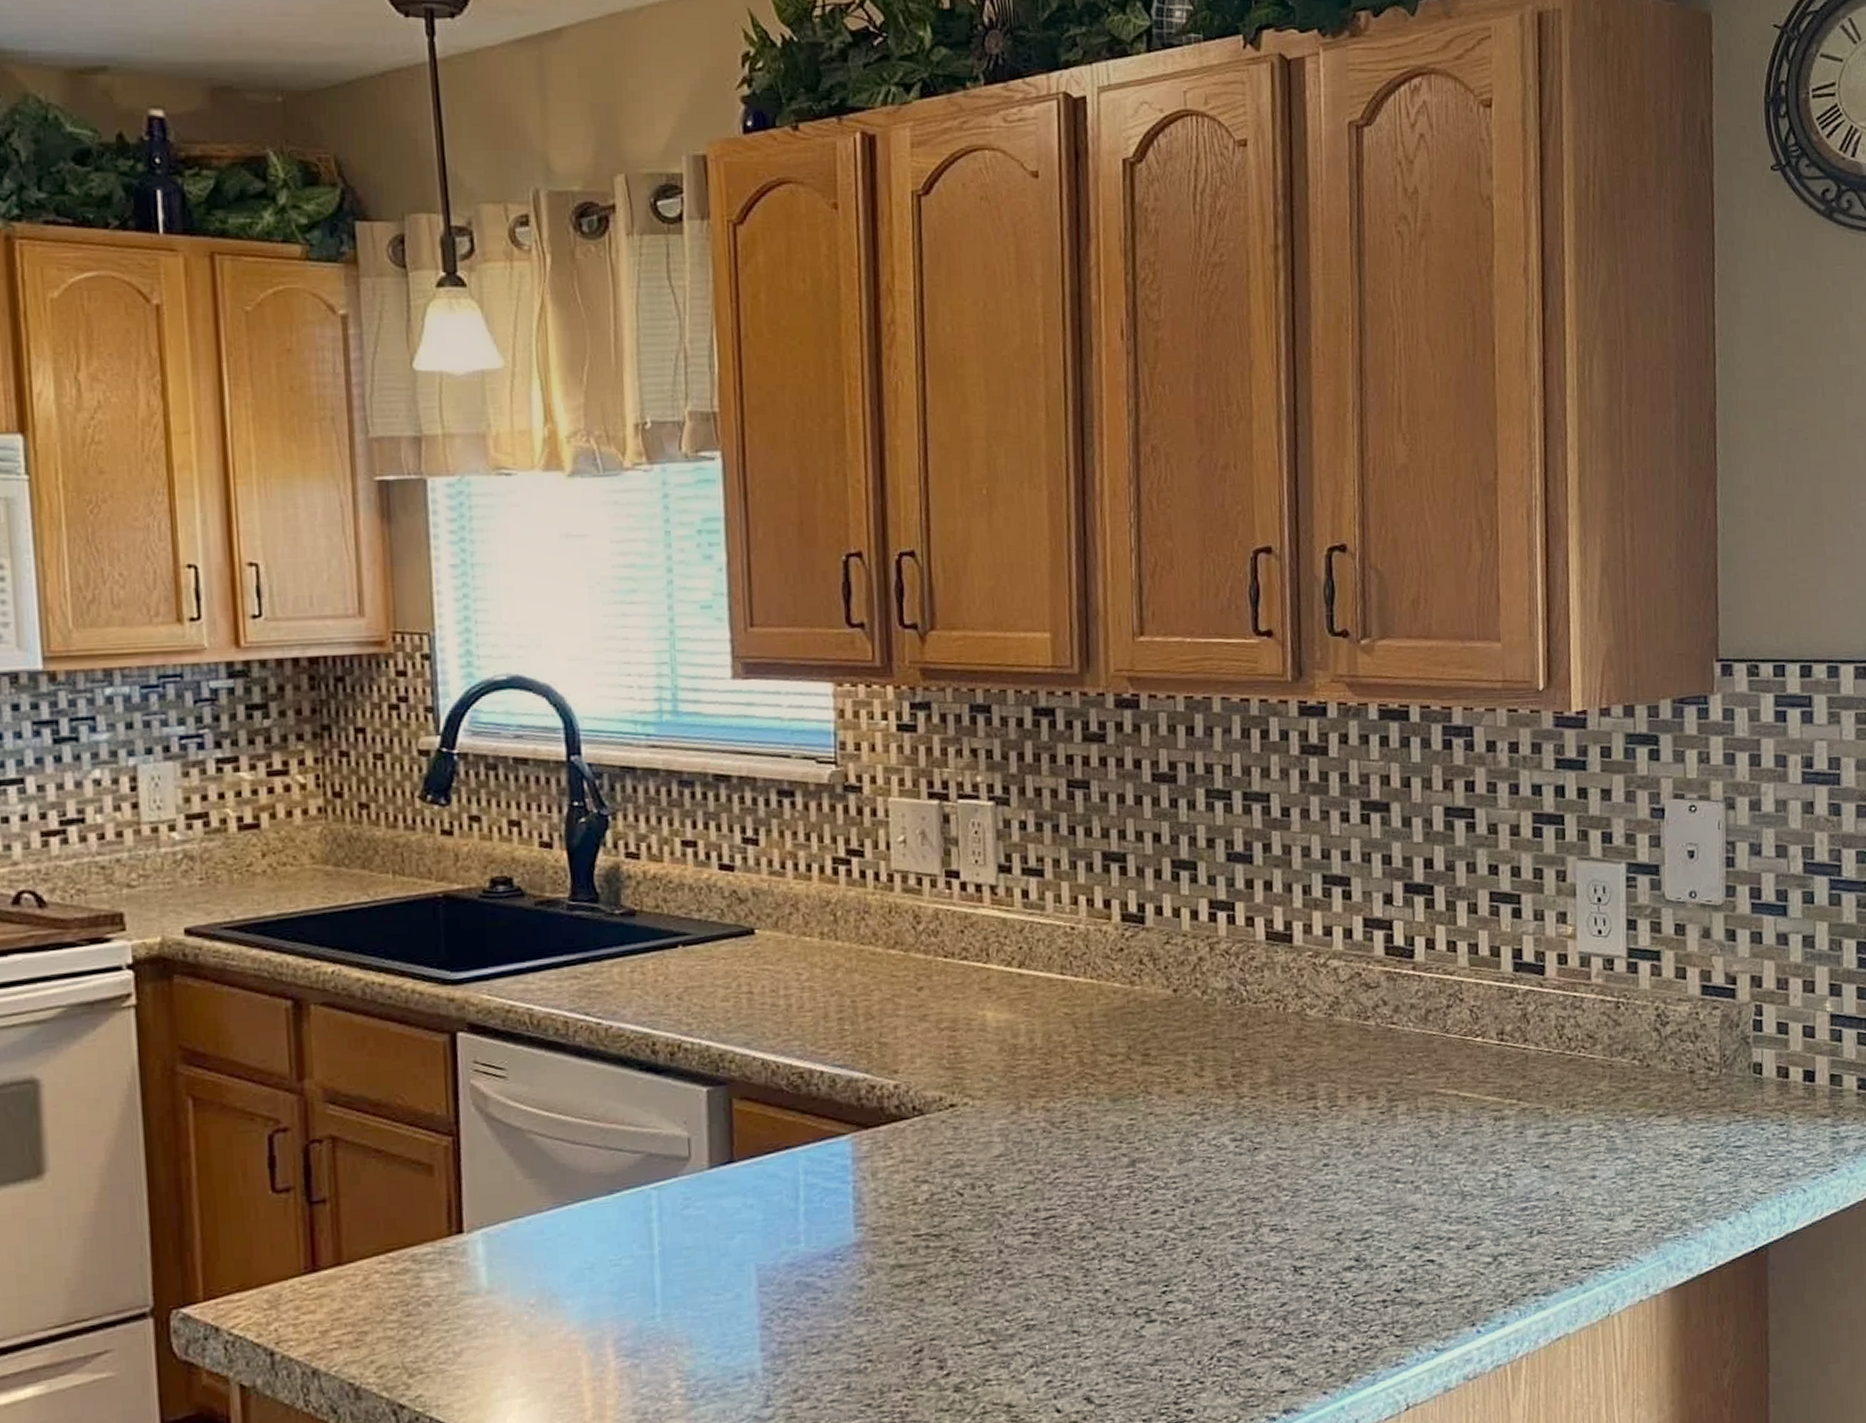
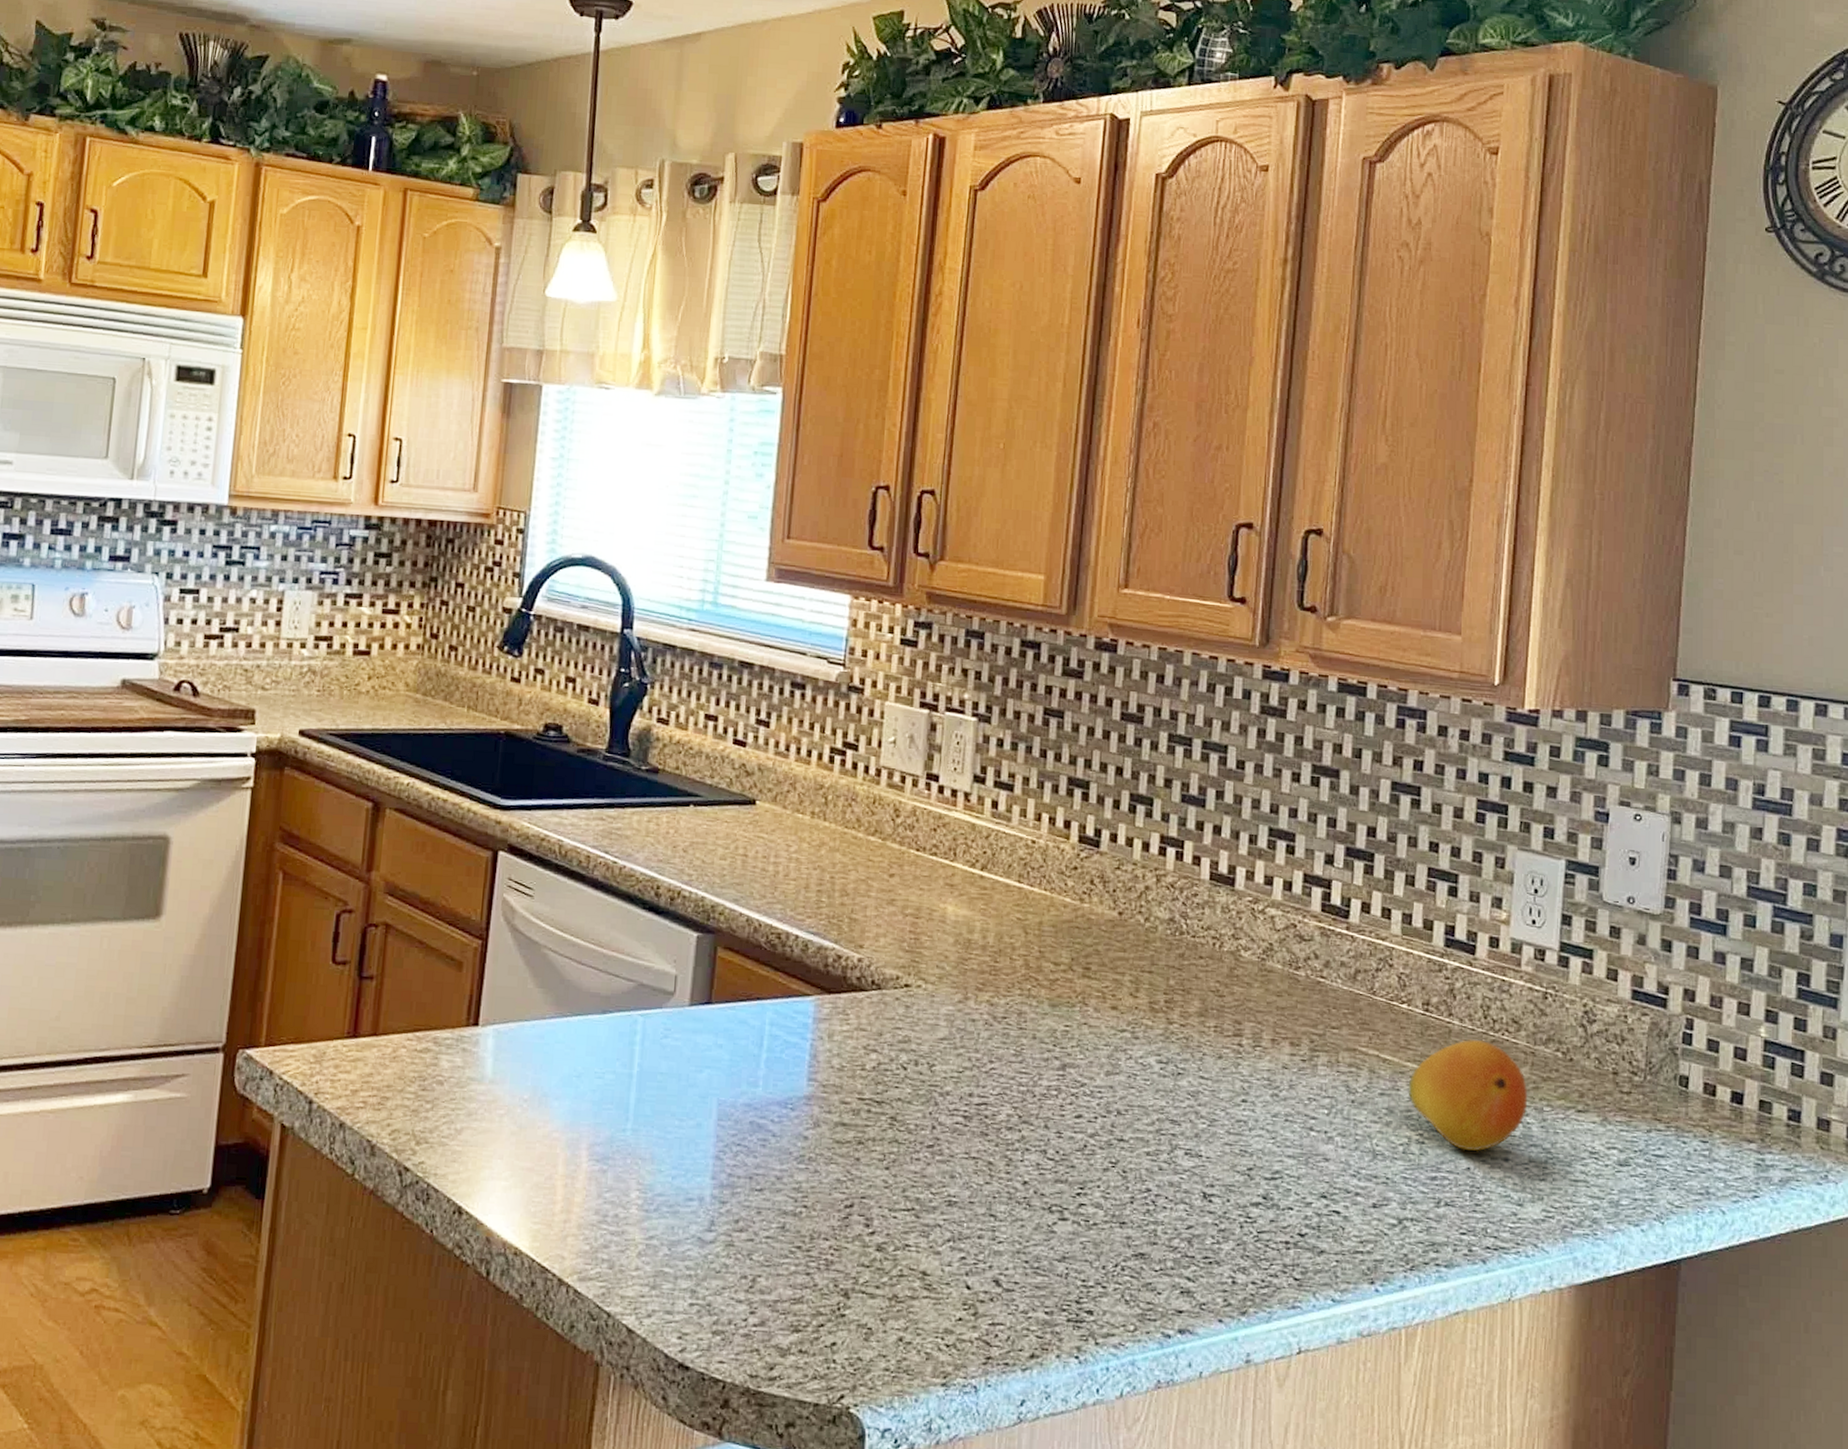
fruit: none [1490,1061,1610,1175] -> present [1408,1039,1528,1152]

